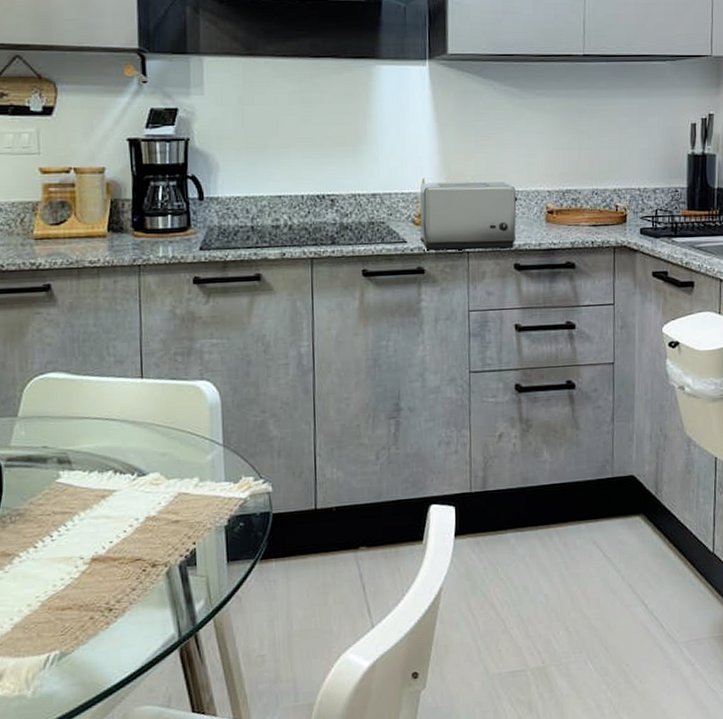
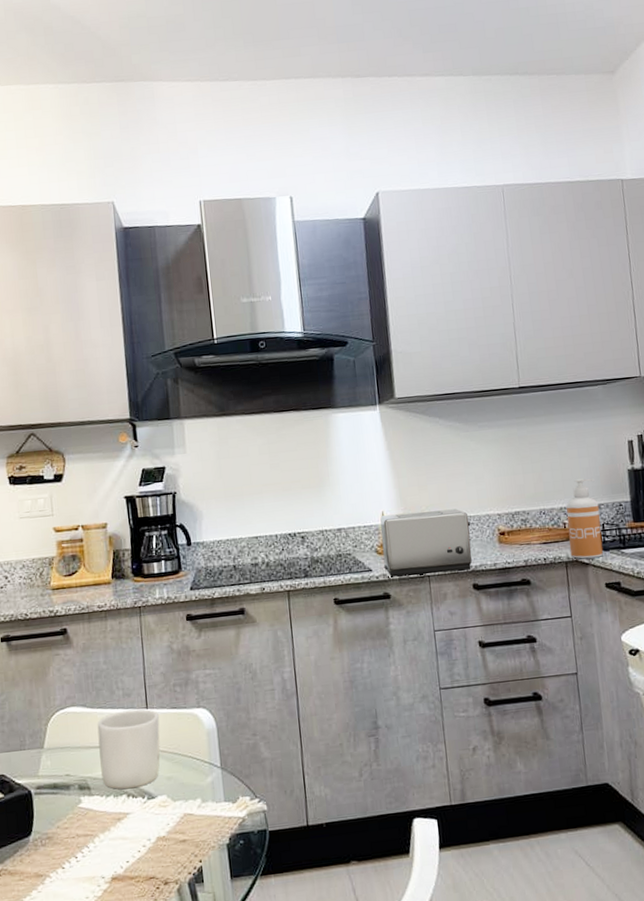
mug: none [82,378,157,465] -> present [97,709,160,790]
soap dispenser: none [619,160,655,245] -> present [566,478,603,559]

